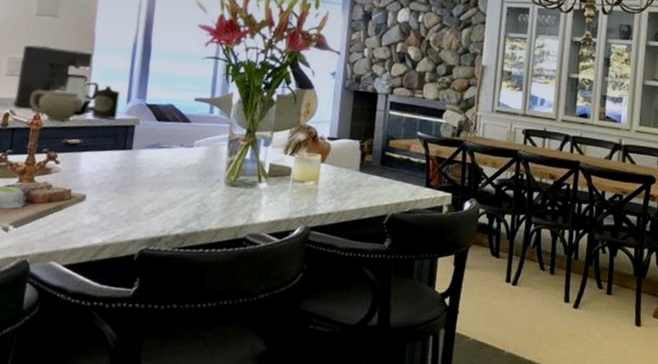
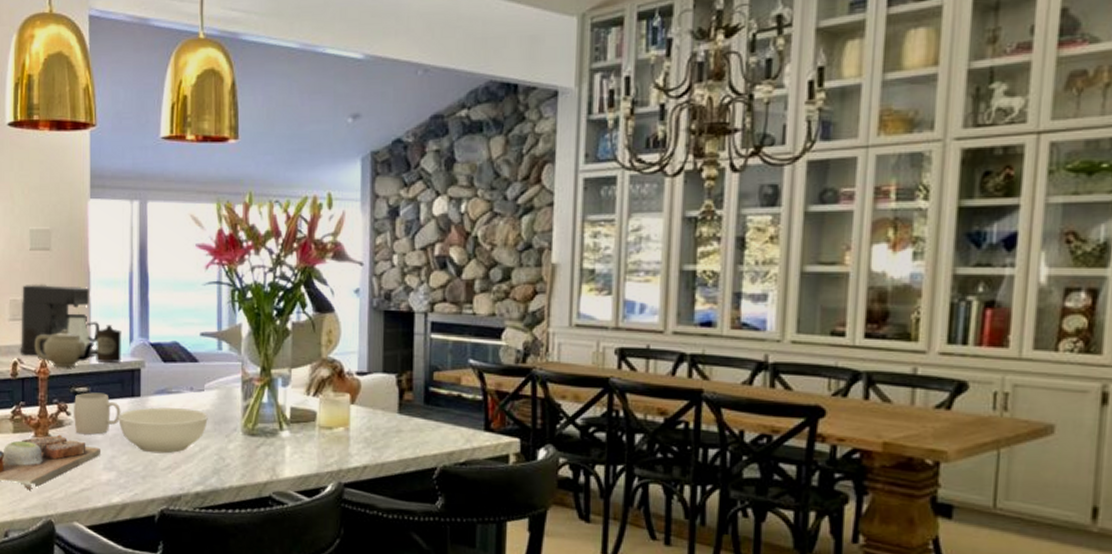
mug: none [62,144,112,182] -> present [74,392,121,435]
bowl: none [107,159,196,200] -> present [117,407,209,454]

